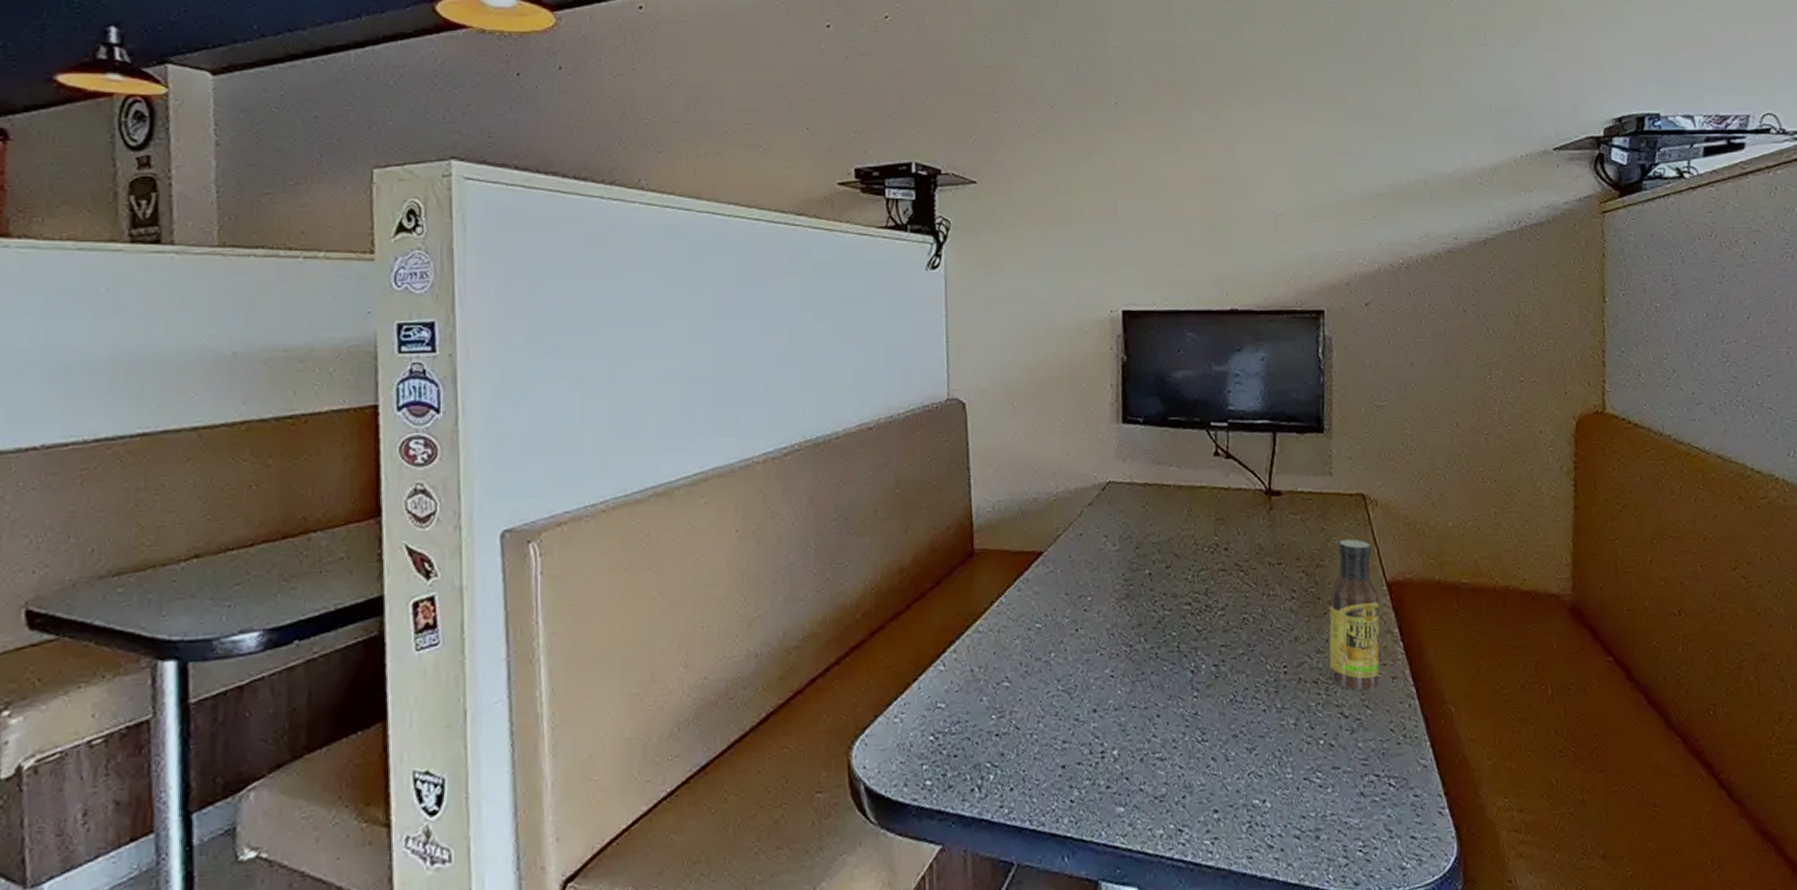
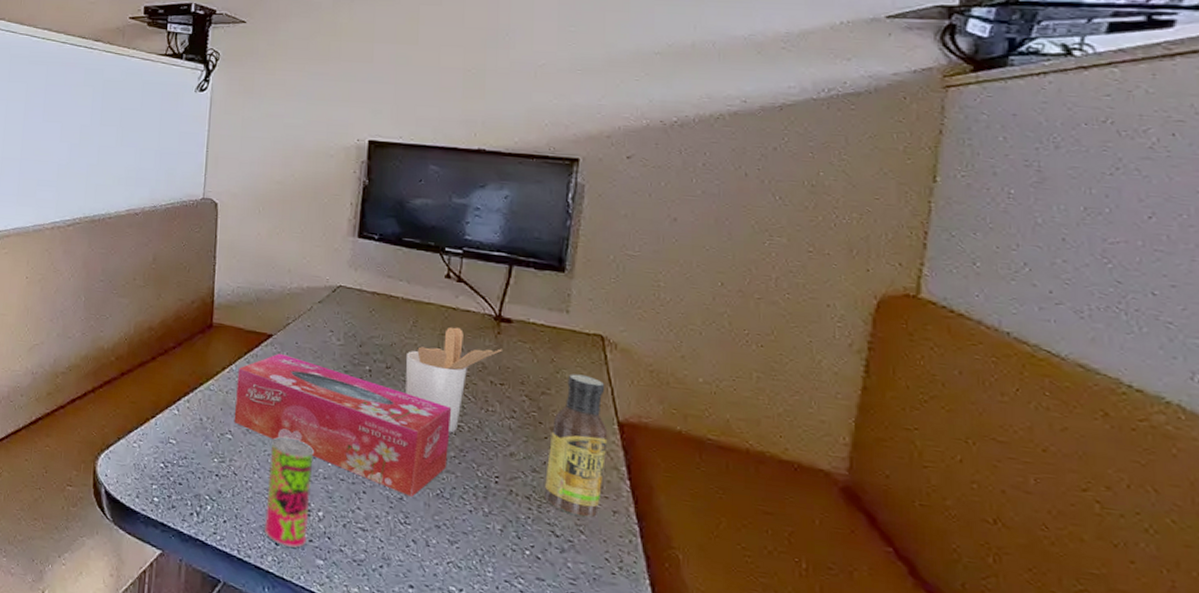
tissue box: none [1008,572,1237,710] -> present [234,353,452,497]
beverage can: none [1053,670,1105,801] -> present [263,436,314,548]
utensil holder: none [1184,509,1277,628] -> present [405,326,504,433]

